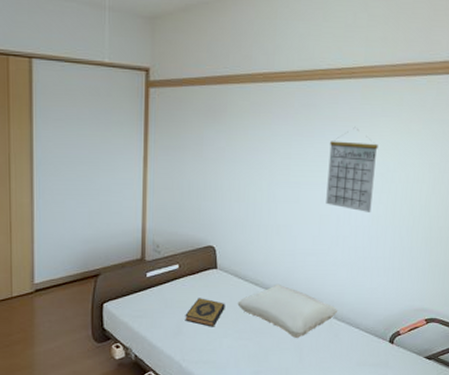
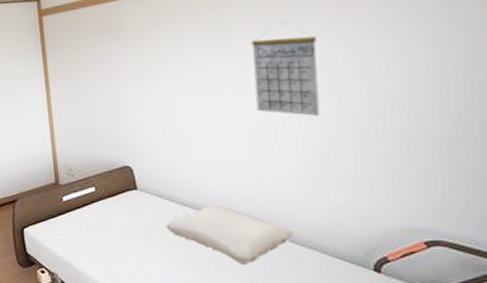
hardback book: present [185,298,225,327] -> none [108,221,152,252]

